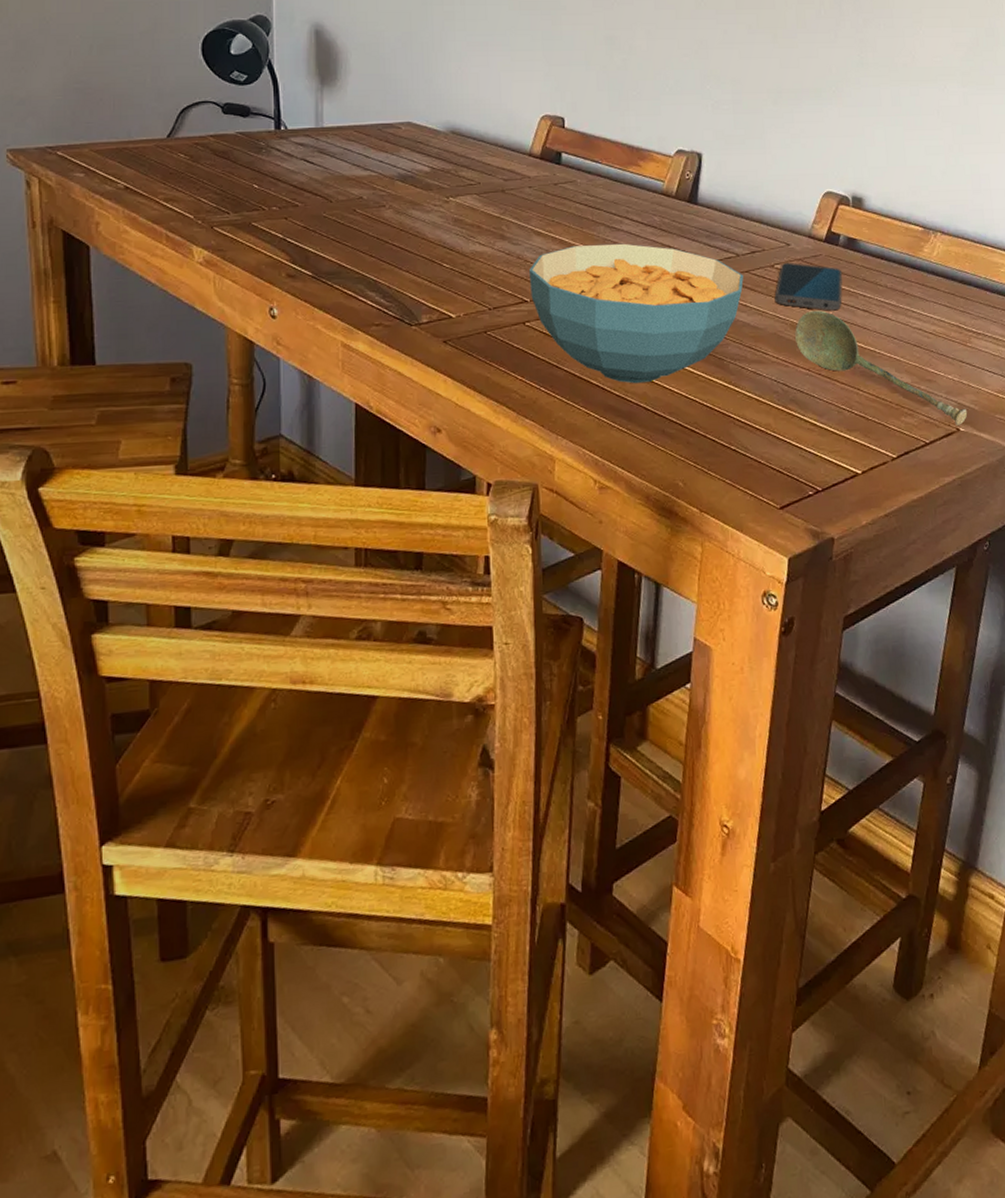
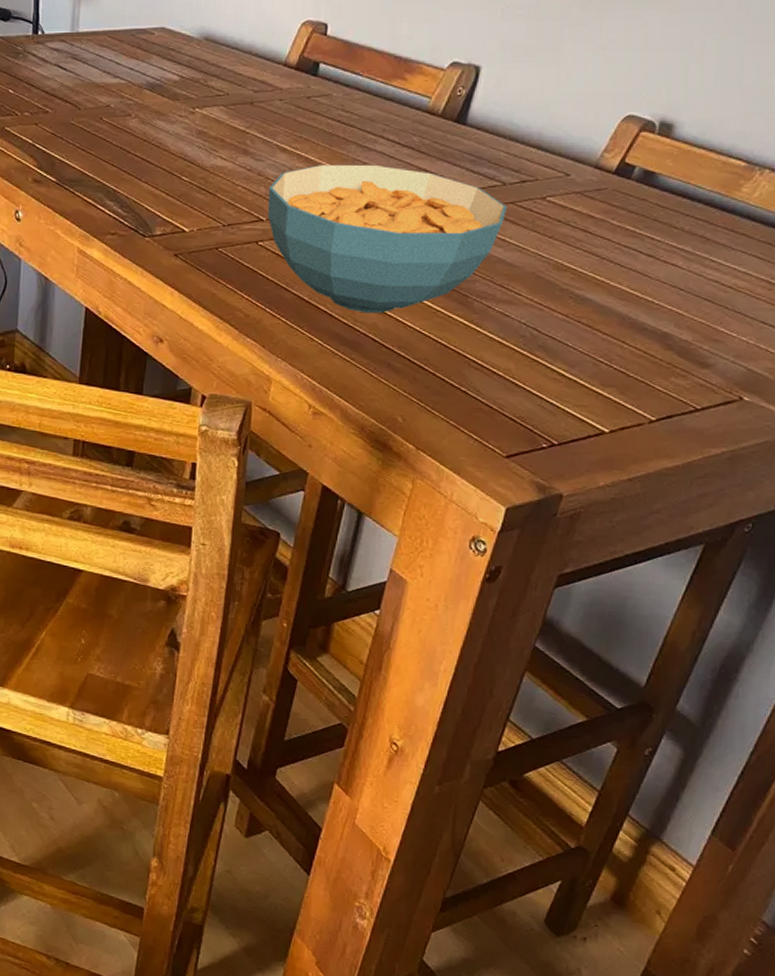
smartphone: present [774,263,843,311] -> none [539,196,630,253]
soupspoon: present [795,310,968,426] -> none [557,251,758,394]

